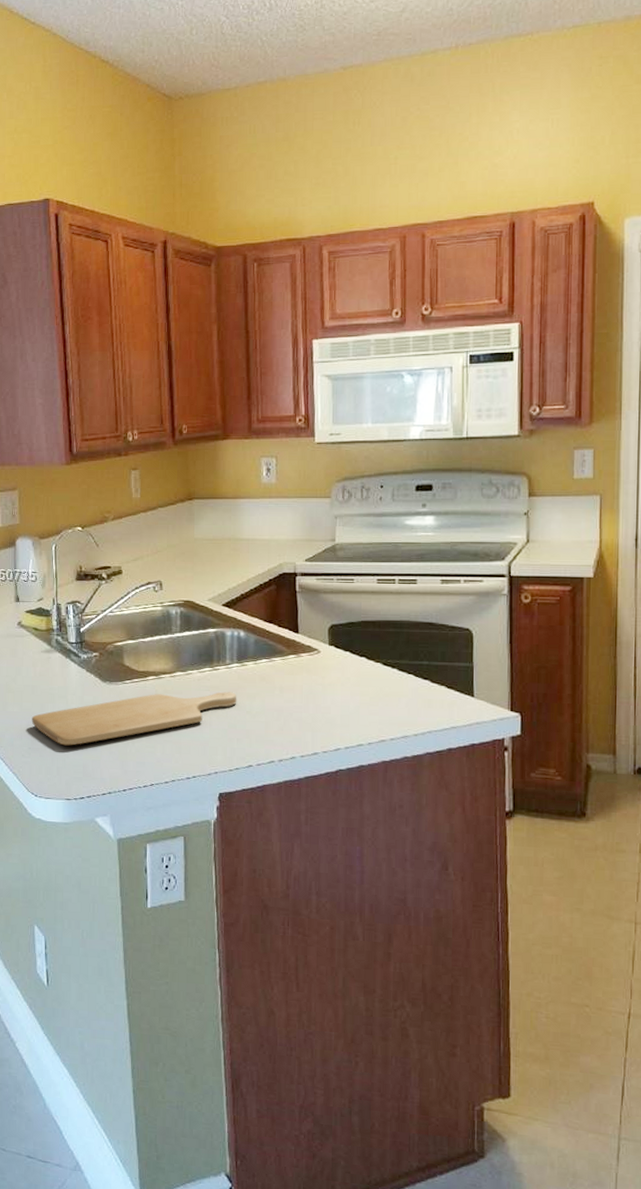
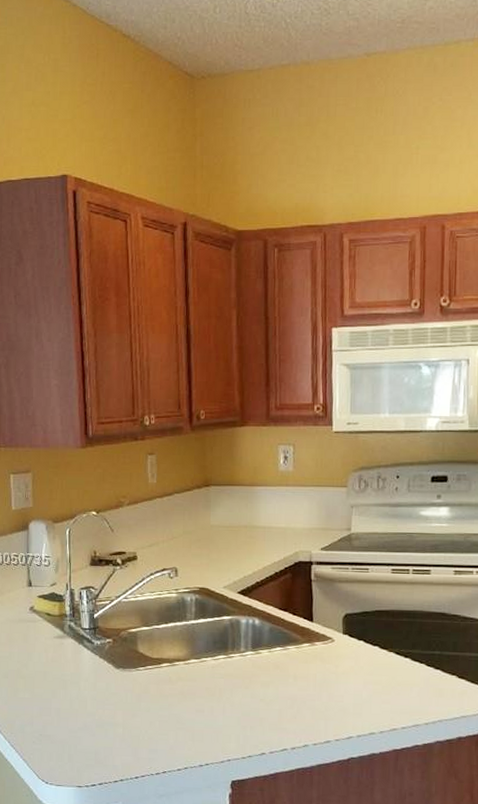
chopping board: present [31,692,237,746] -> none [43,679,251,733]

